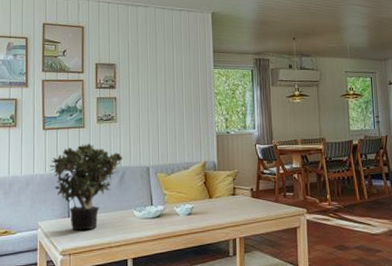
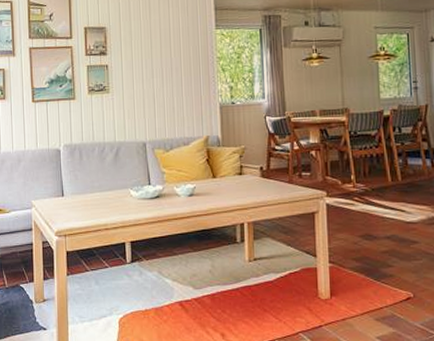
potted plant: present [50,144,123,231] -> none [41,117,117,211]

